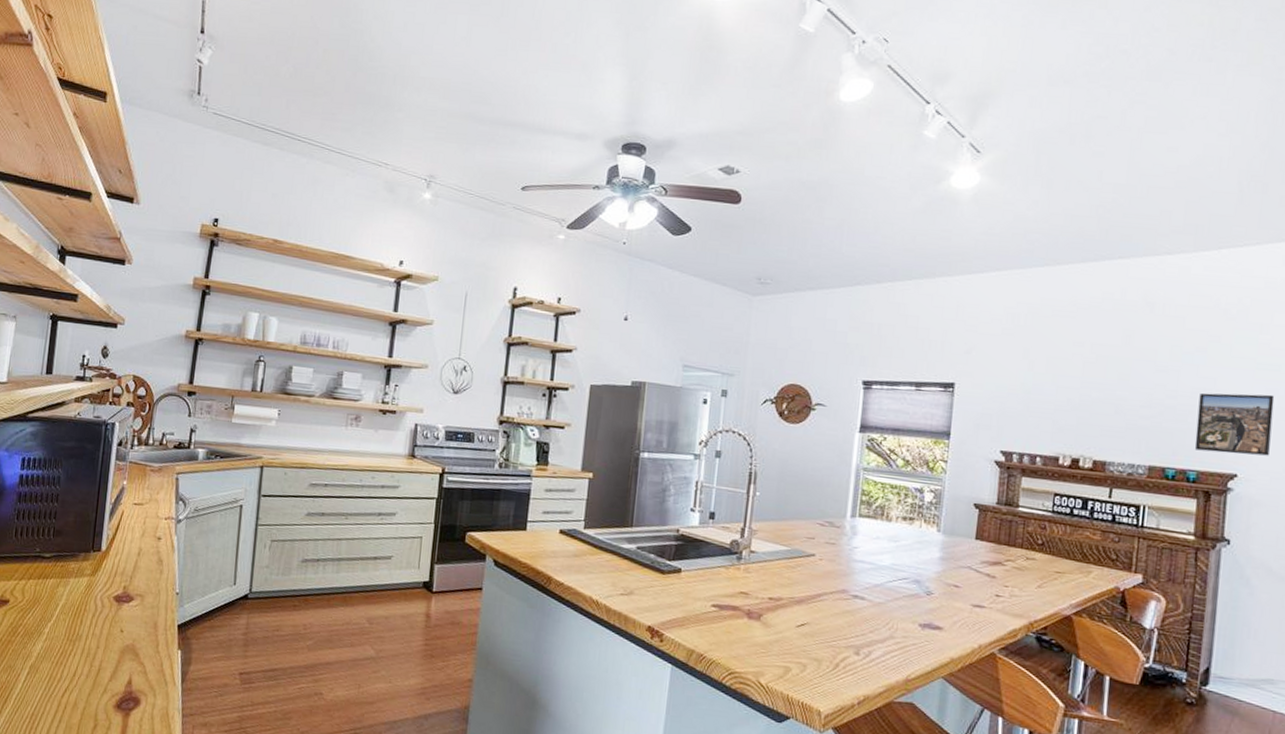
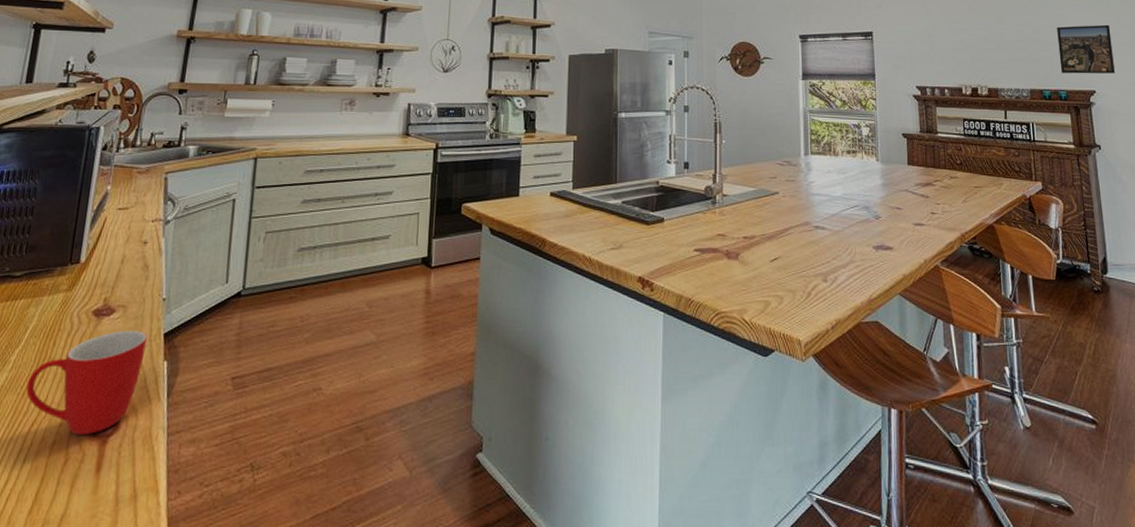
mug: none [58,617,163,707] -> present [26,330,147,436]

